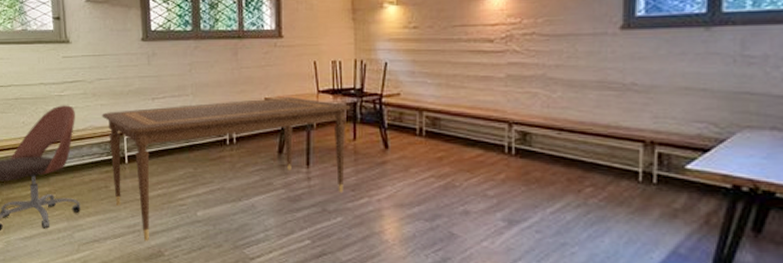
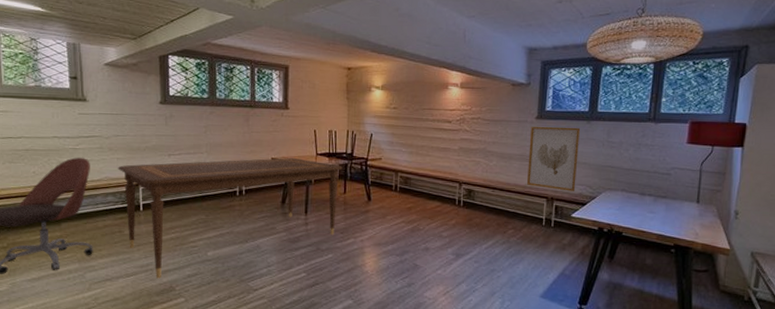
wall art: none [611,37,695,132] -> present [527,126,581,191]

